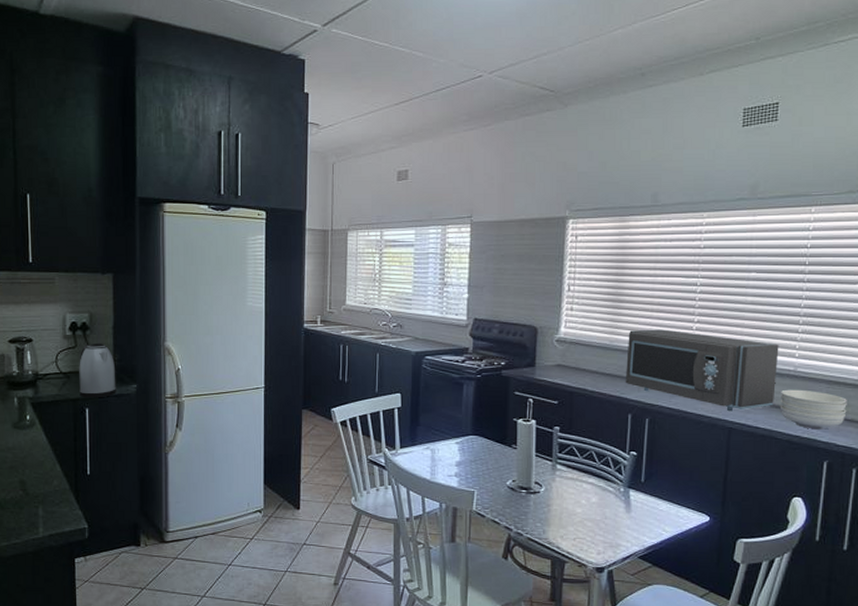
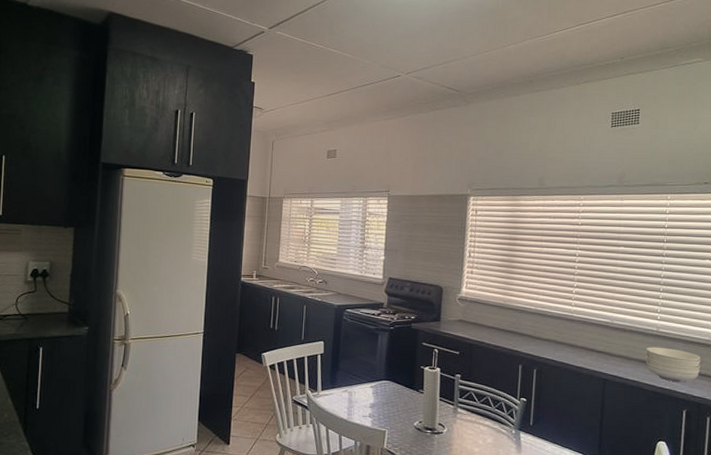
kettle: present [79,343,116,398] -> none [35,289,71,339]
microwave: present [625,329,779,412] -> none [516,292,644,365]

